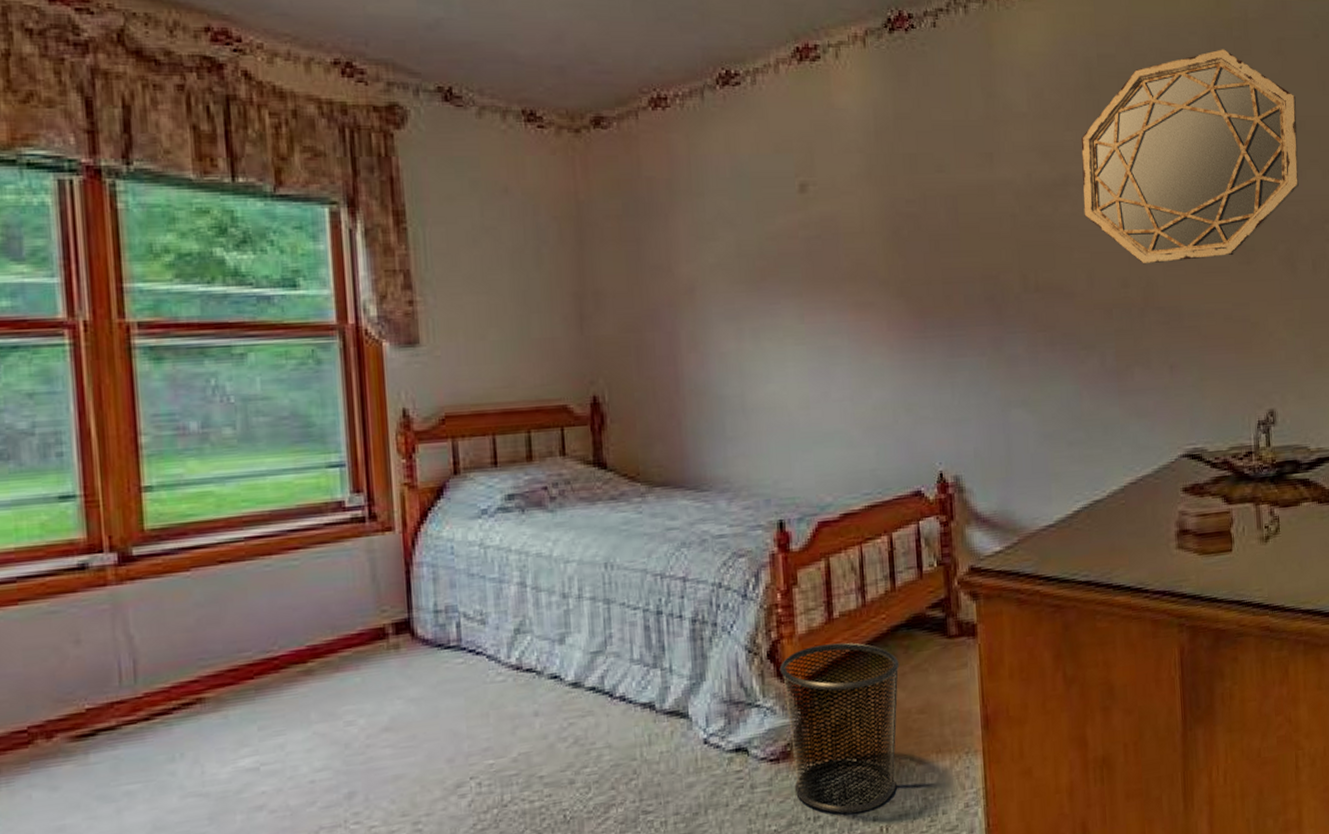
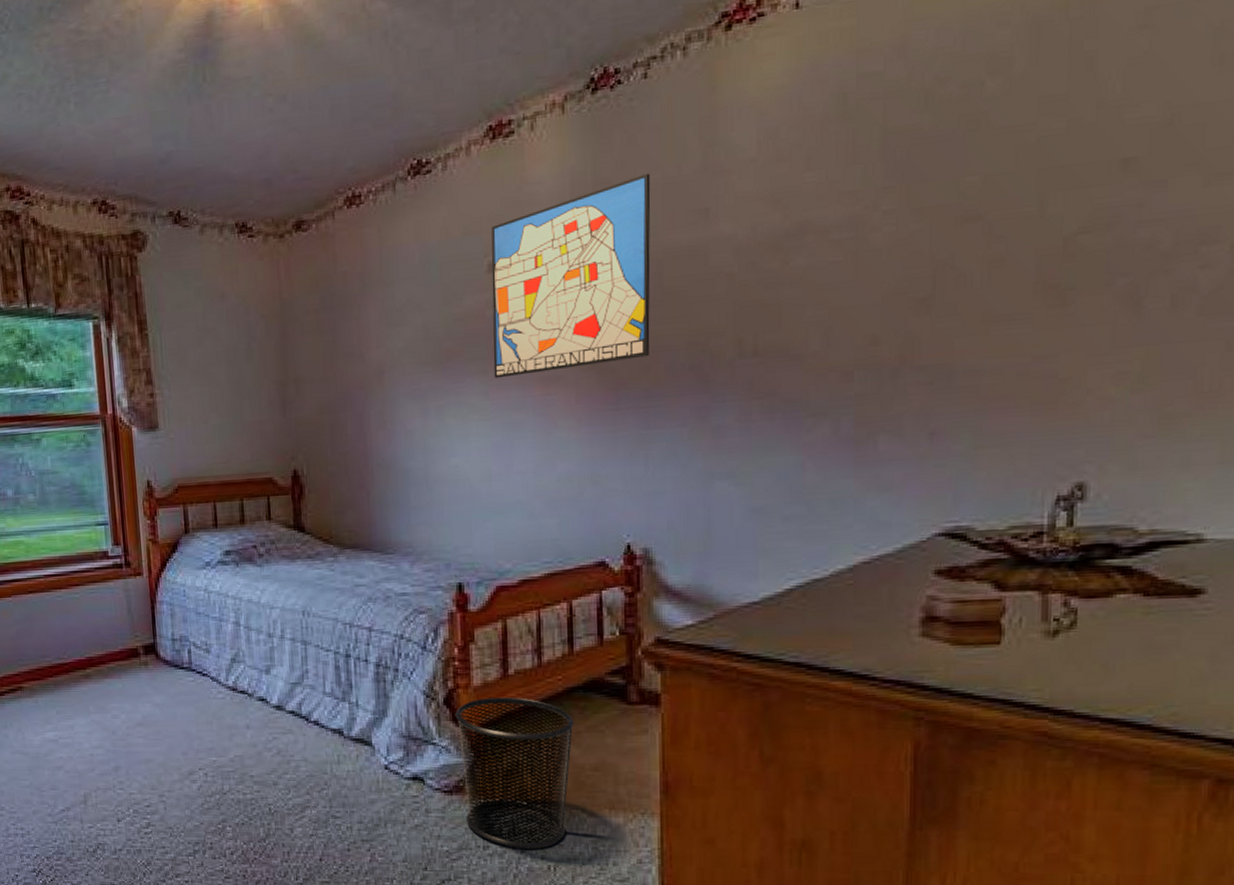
wall art: none [801,114,950,302] -> present [491,173,651,379]
home mirror: present [1081,49,1300,264] -> none [824,37,1170,317]

